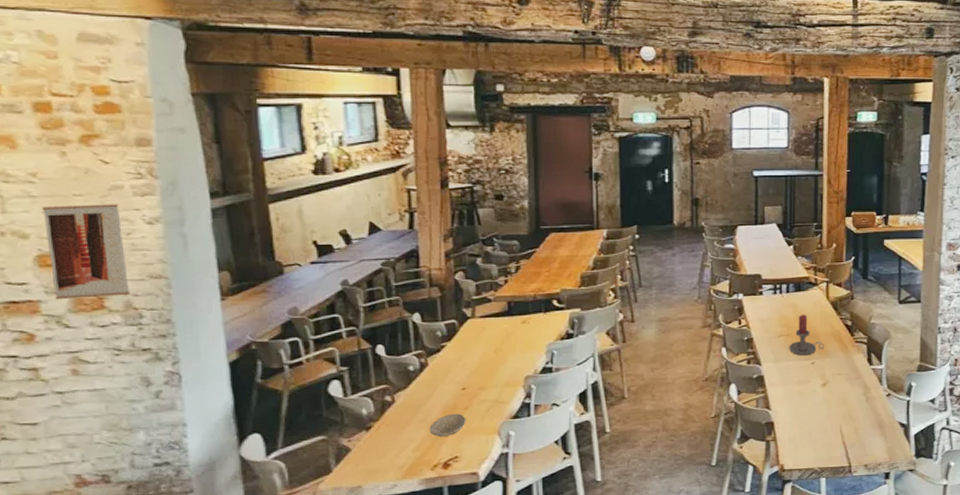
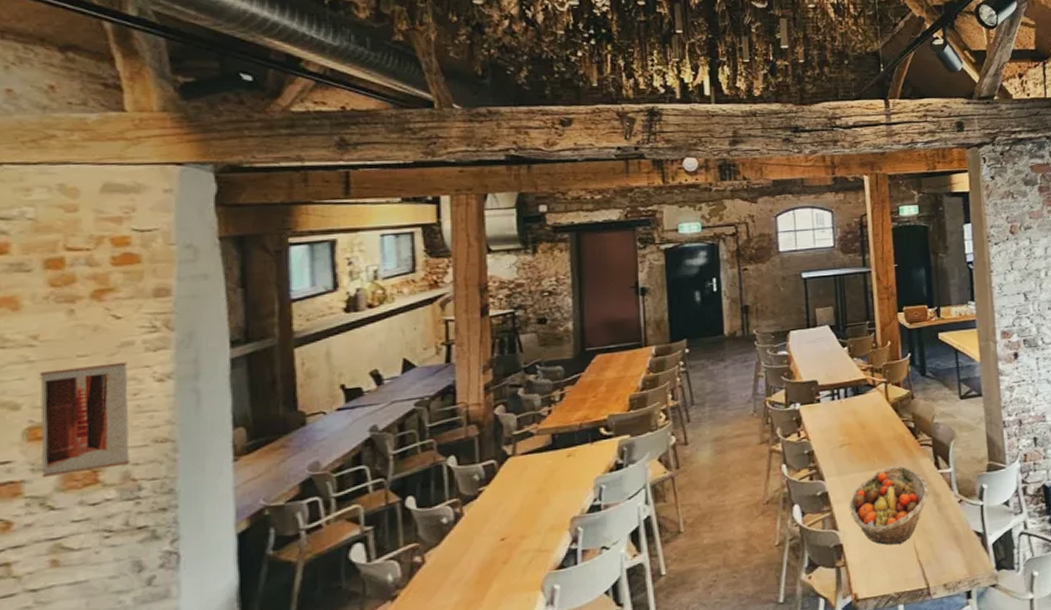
bowl: present [429,413,466,437] -> none [463,569,505,600]
fruit basket: none [783,358,860,428] -> present [850,466,929,546]
candle holder: present [789,314,824,356] -> none [852,419,889,466]

